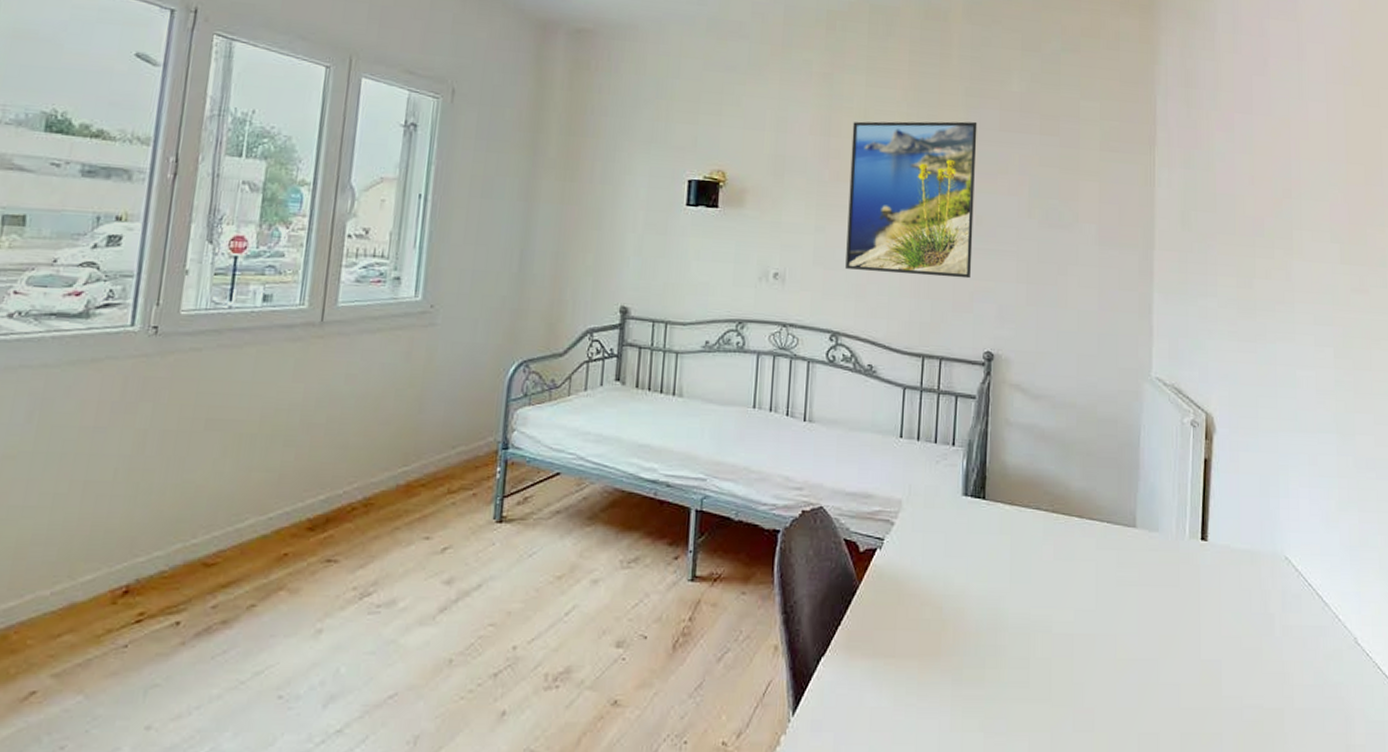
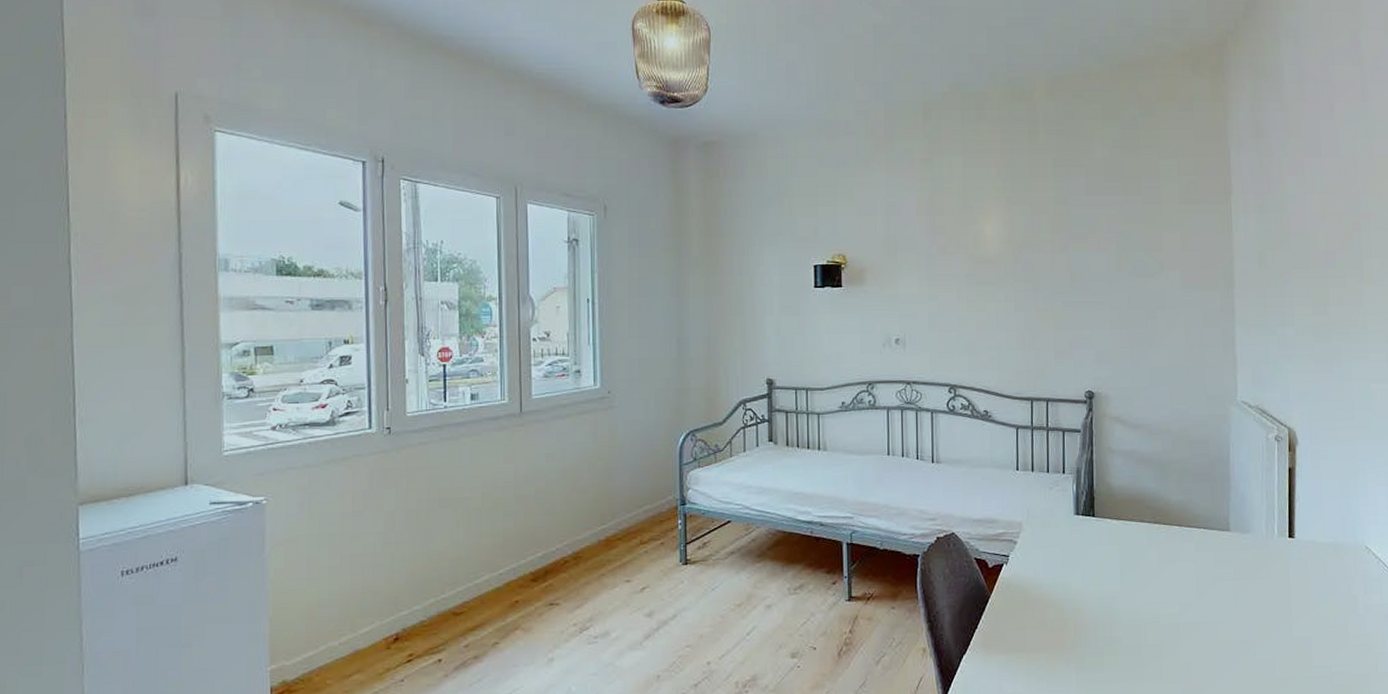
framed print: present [845,121,977,279] -> none [954,189,1070,330]

